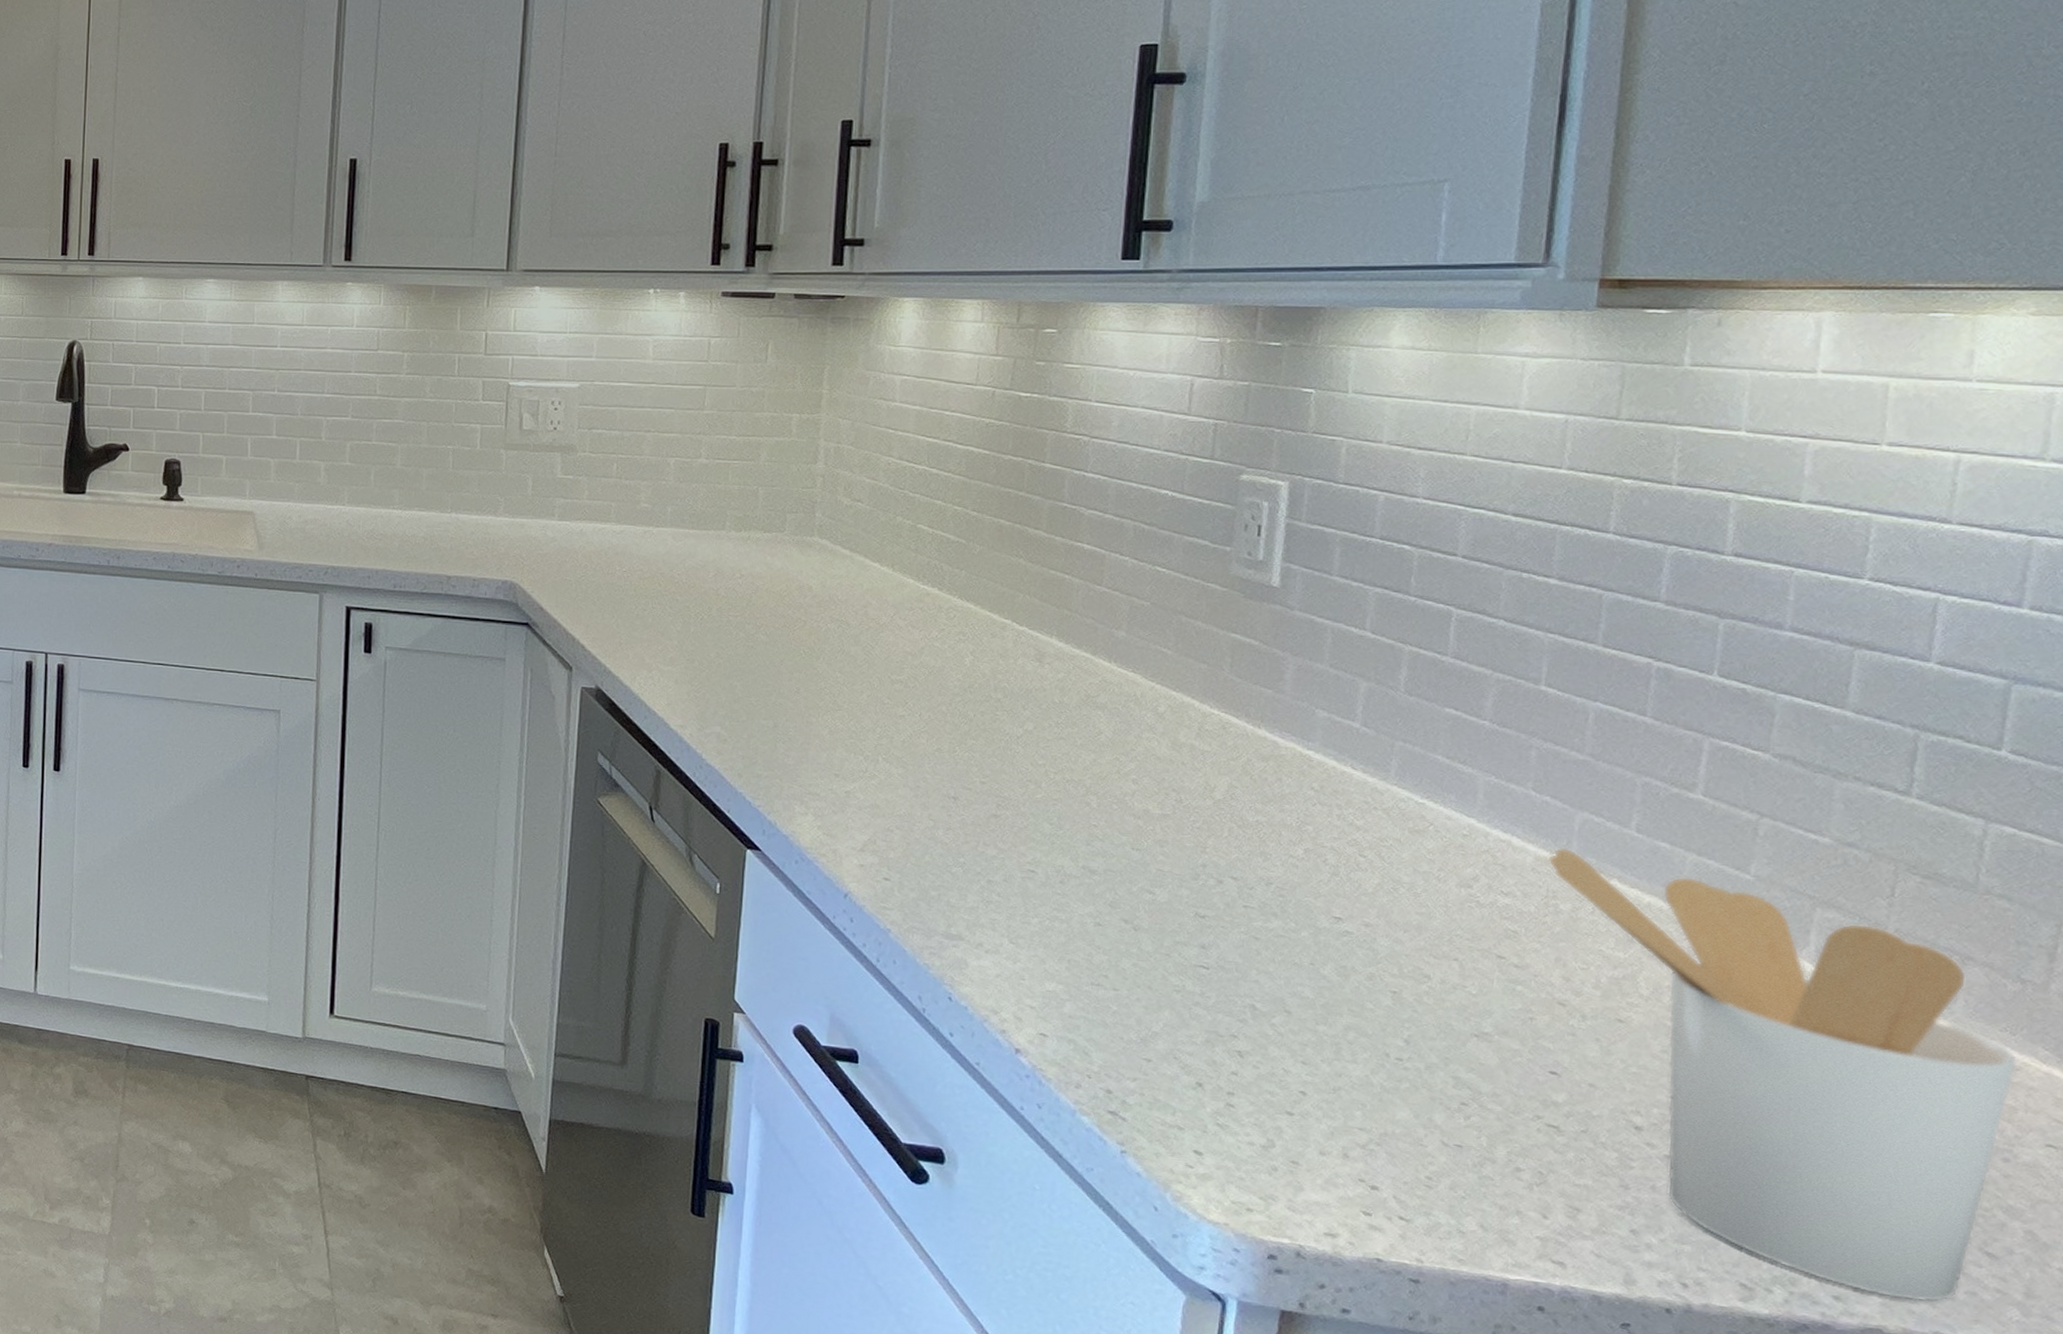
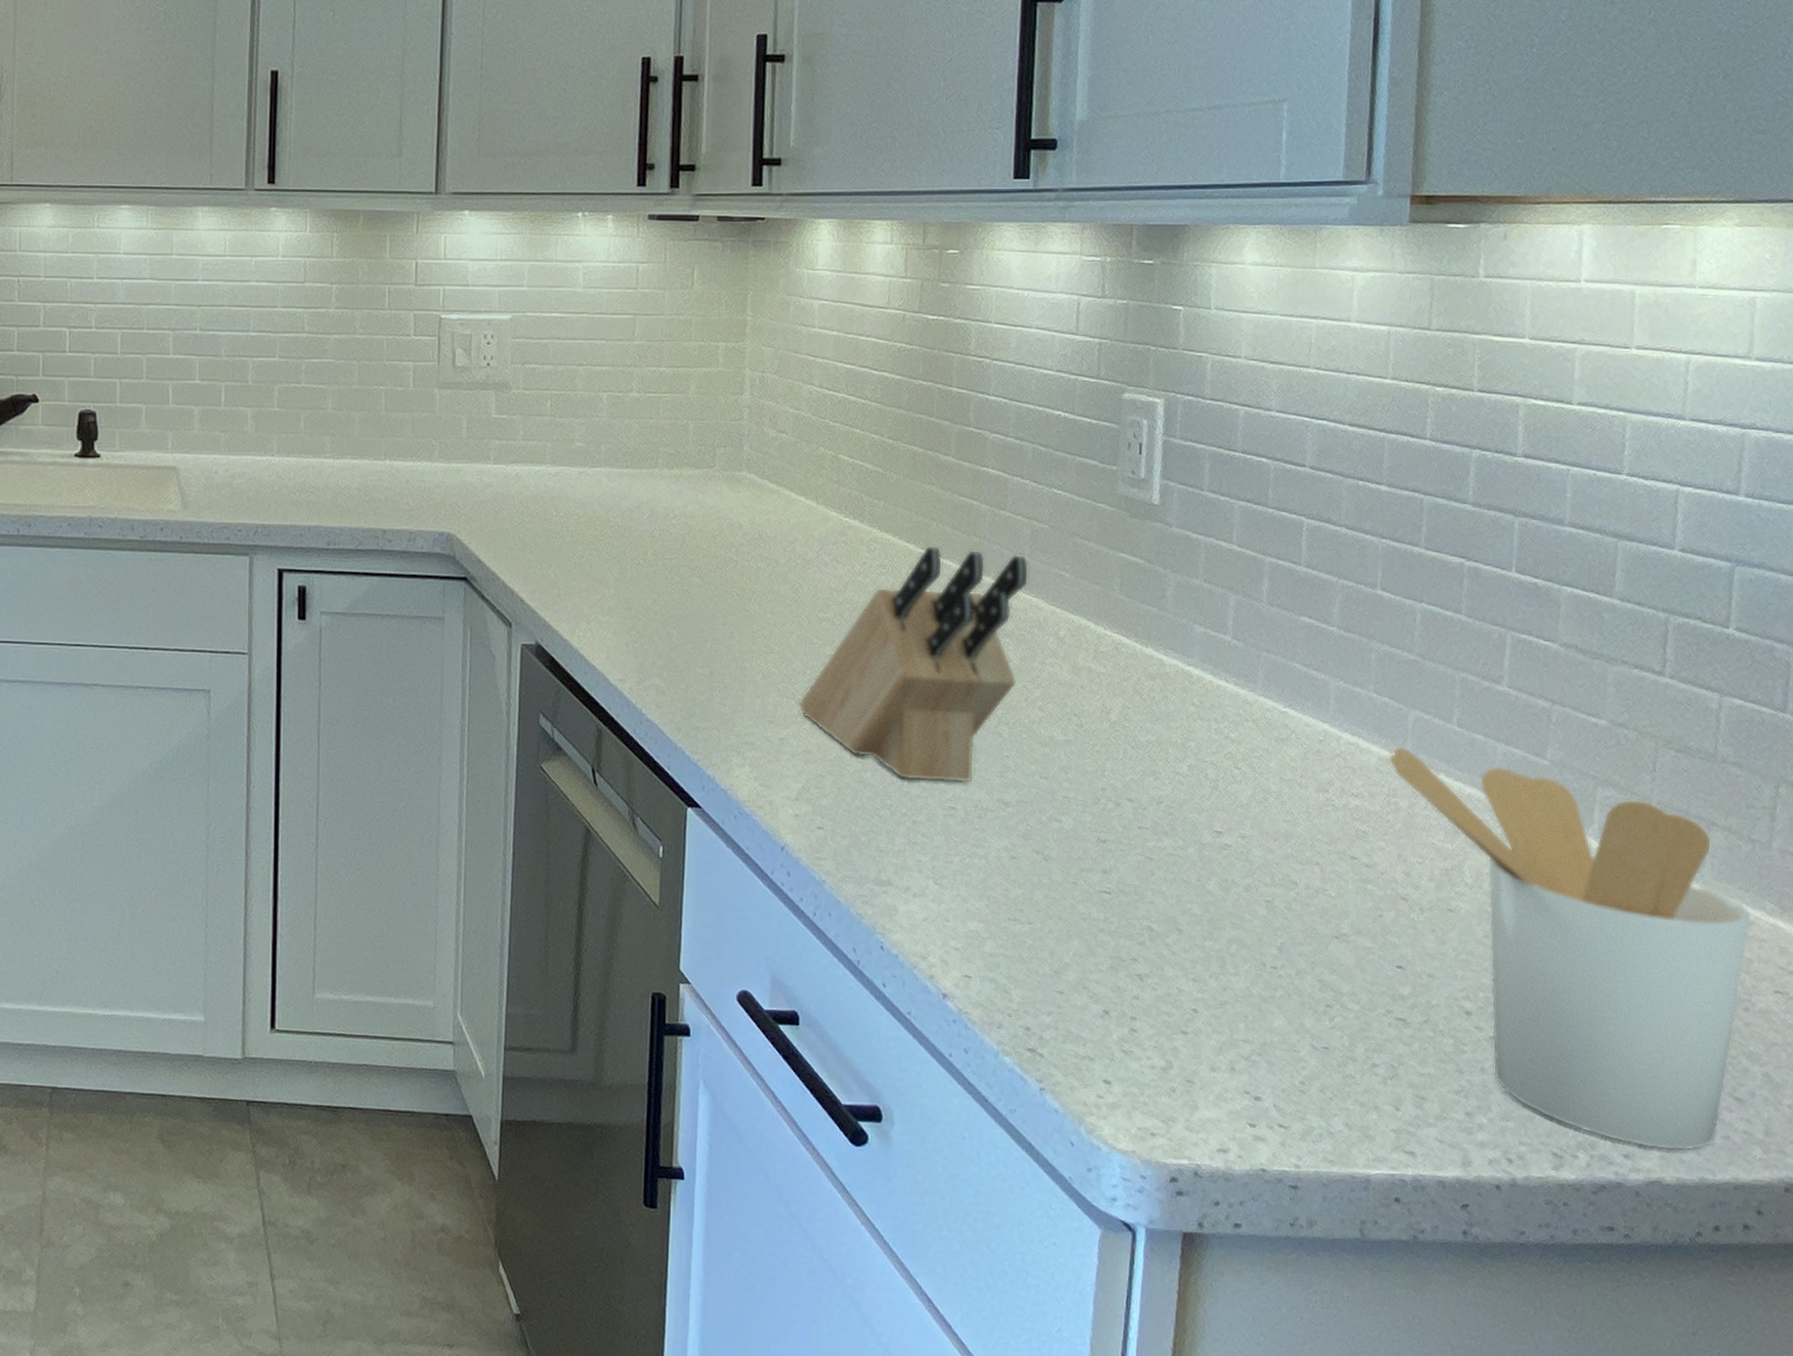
knife block: none [866,616,1126,848] -> present [798,546,1029,783]

